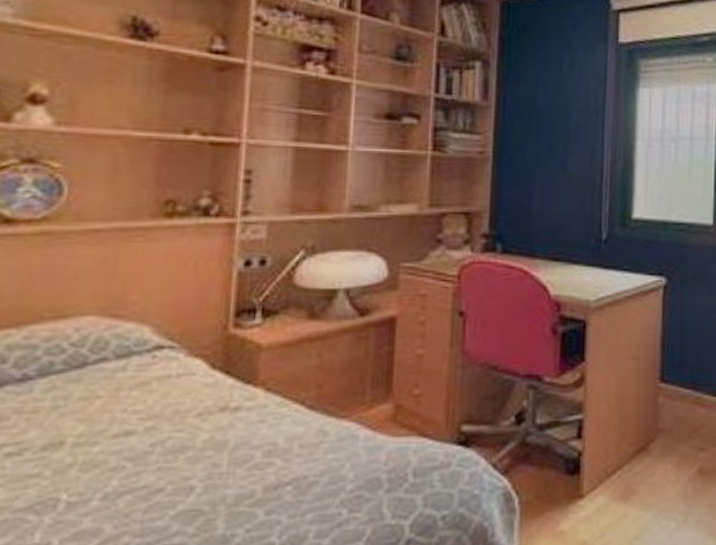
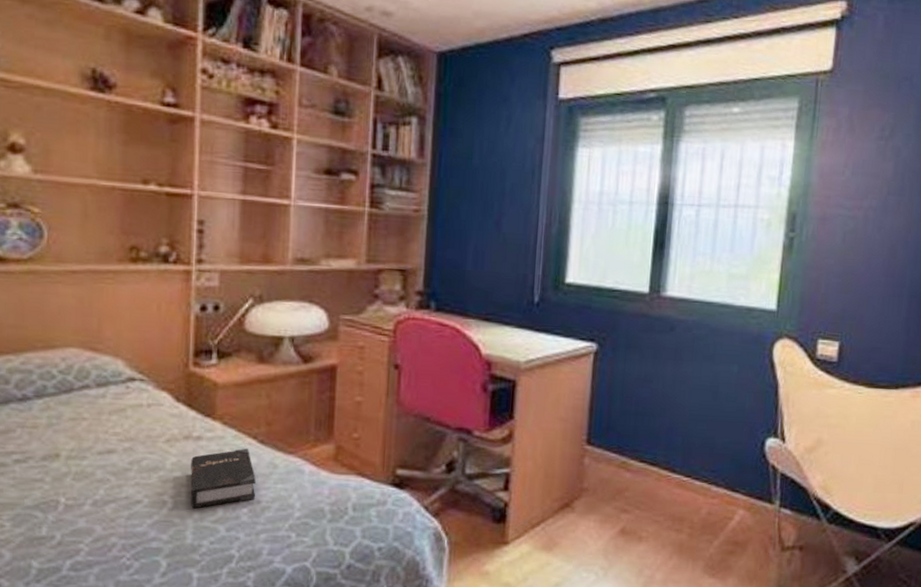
hardback book: none [223,415,303,492] -> present [190,448,256,509]

